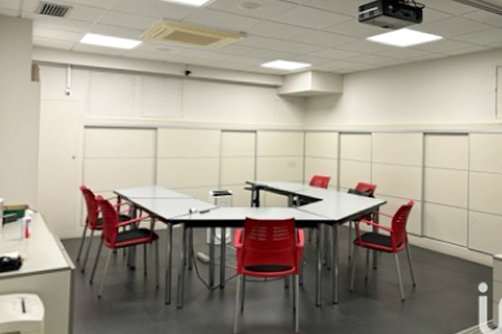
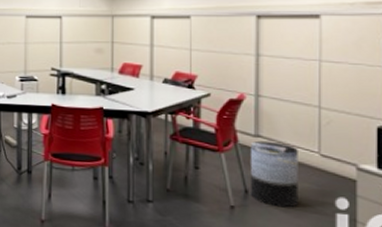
trash can: none [417,240,453,296] -> present [250,140,298,208]

